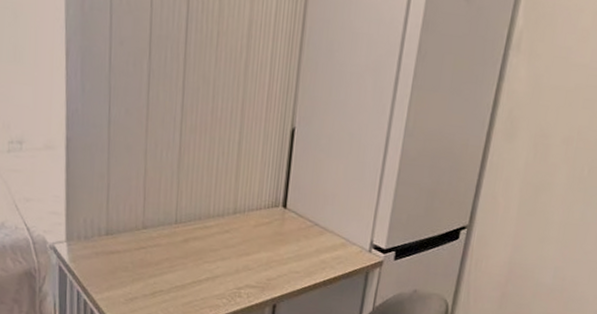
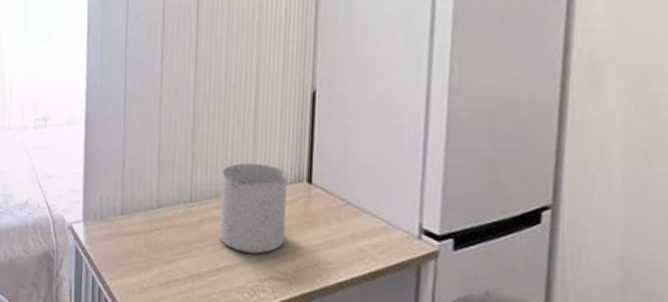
flower pot: none [202,190,265,267] -> present [219,163,287,254]

